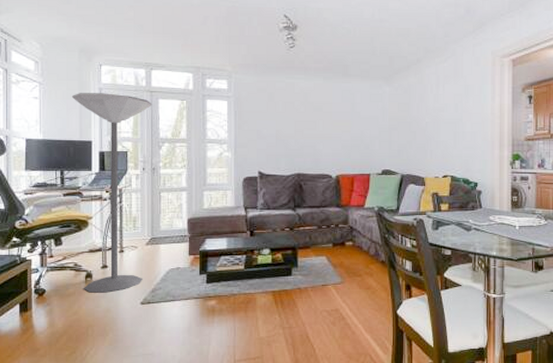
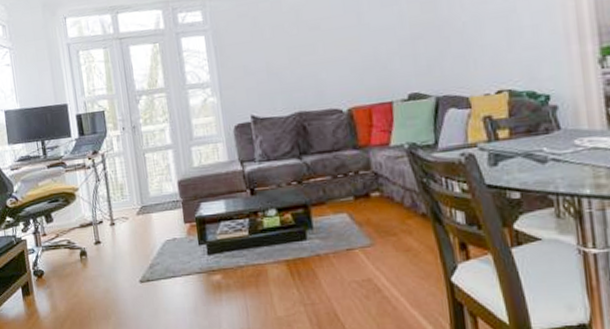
floor lamp: present [71,93,152,293] -> none [41,47,139,272]

